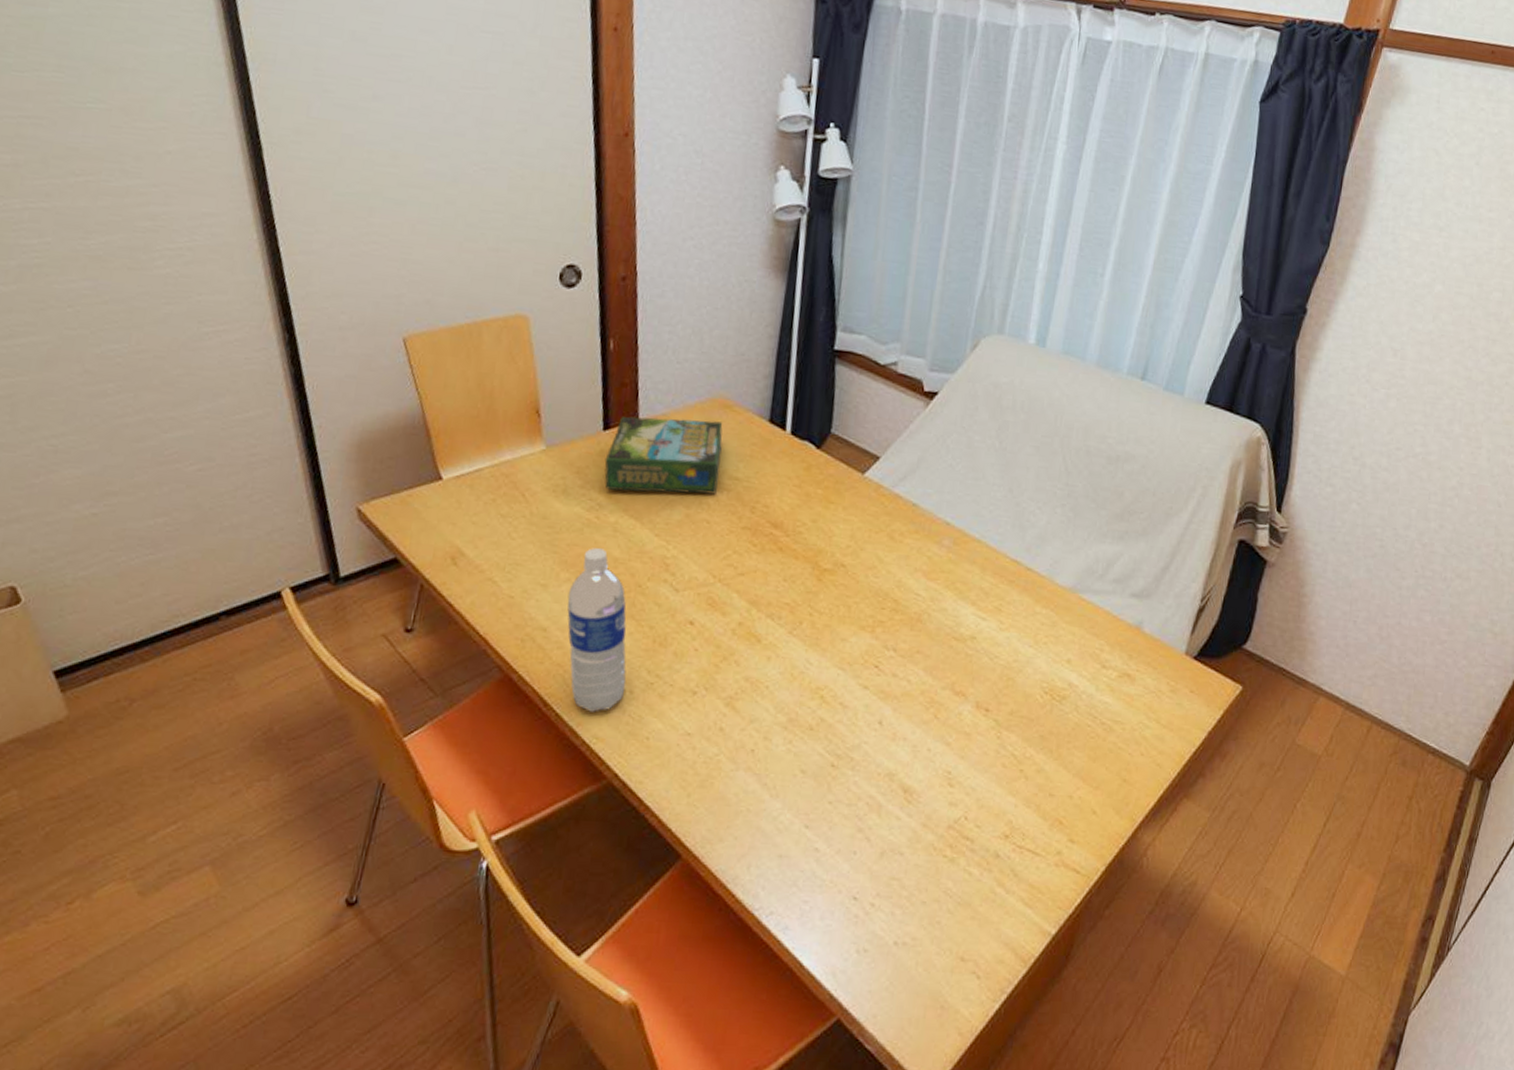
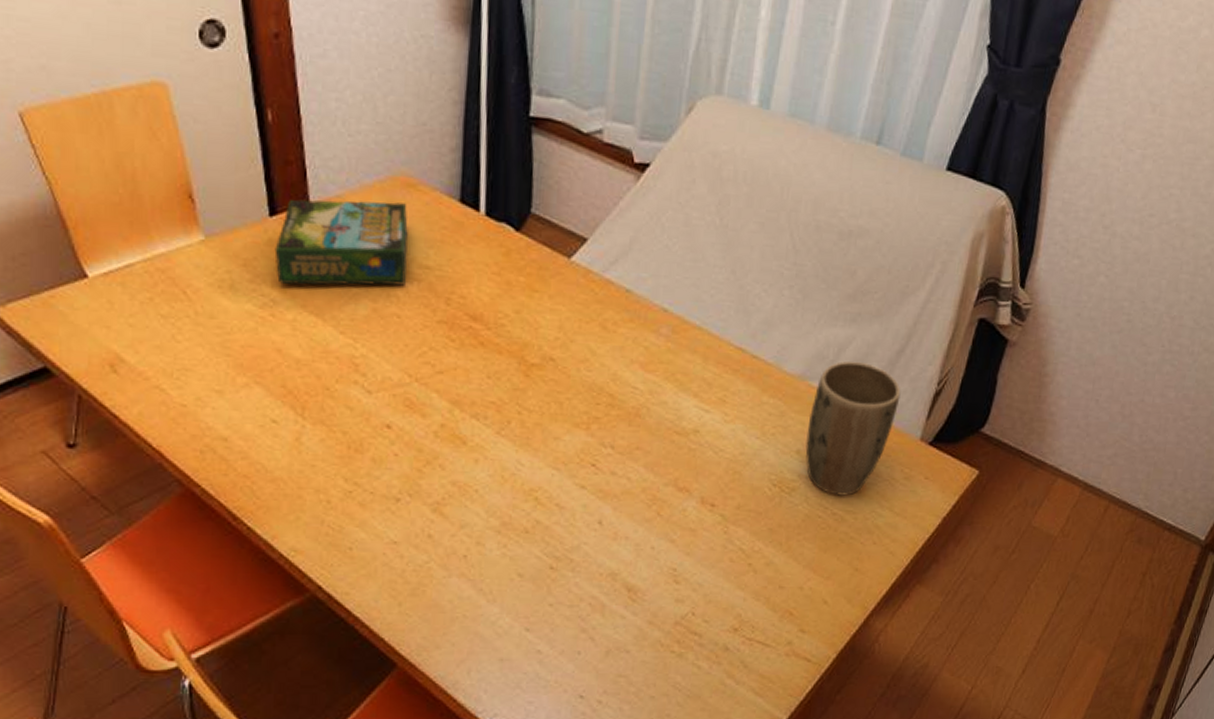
water bottle: present [567,548,627,712] -> none [247,349,322,524]
plant pot: none [1075,576,1166,706] -> present [805,361,901,496]

